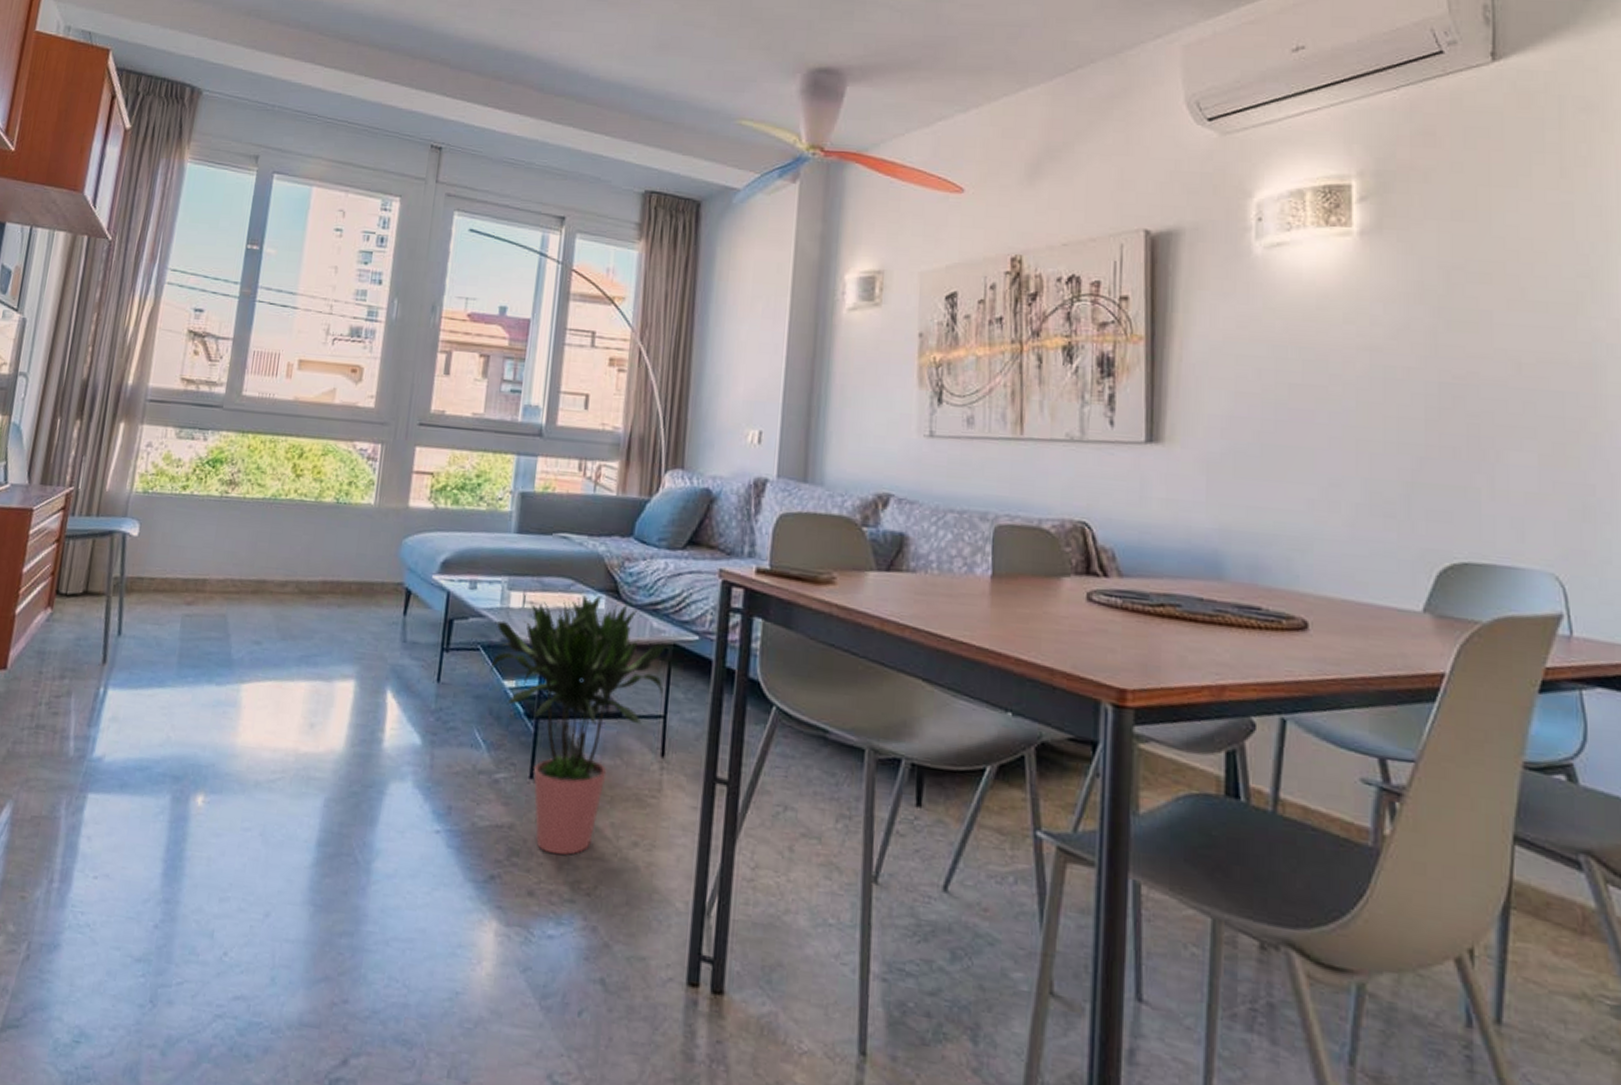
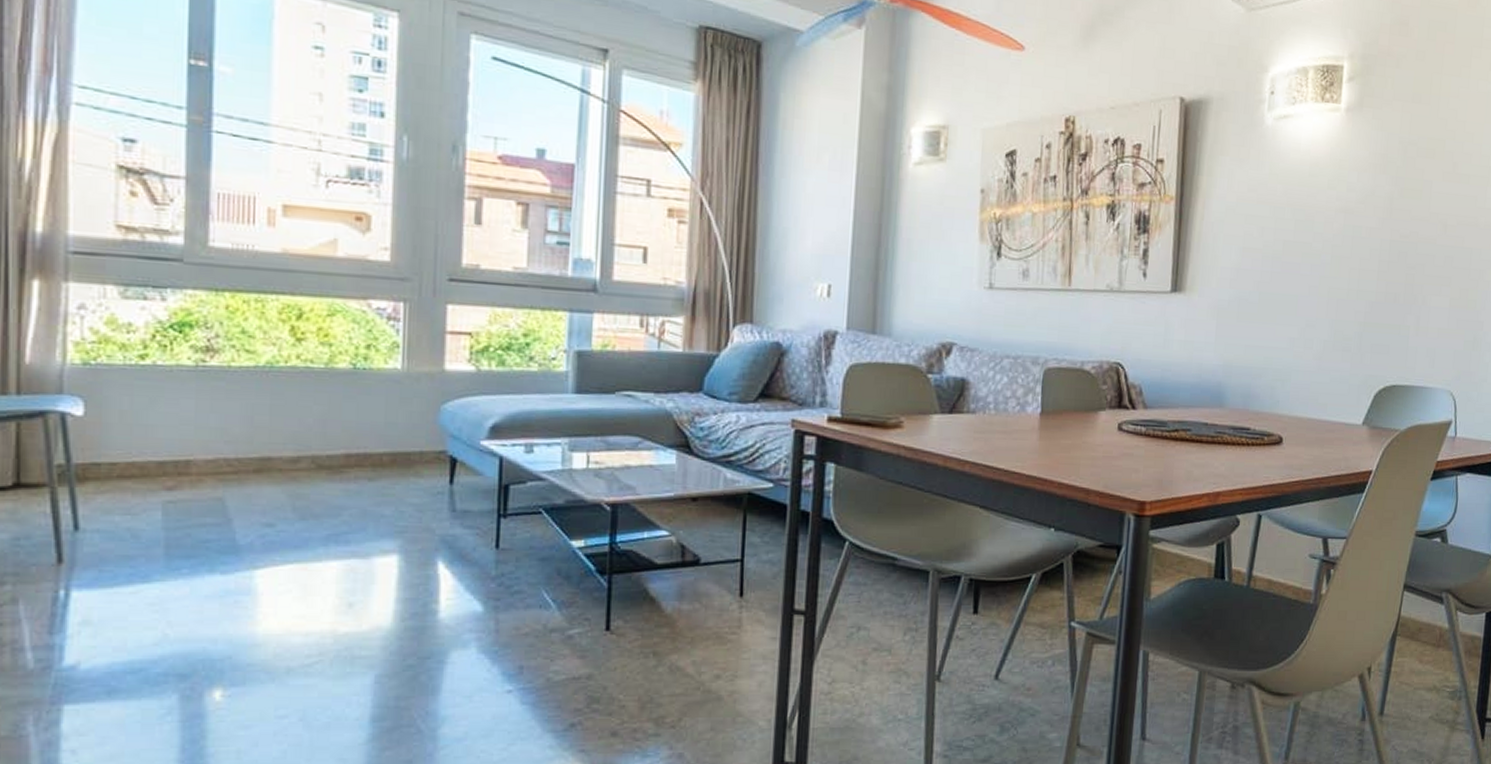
potted plant: present [489,595,669,855] -> none [555,452,743,696]

